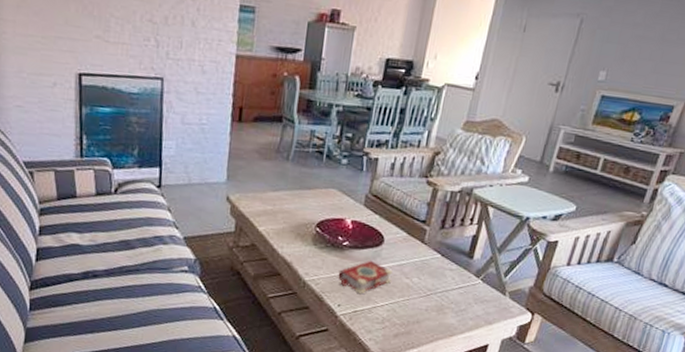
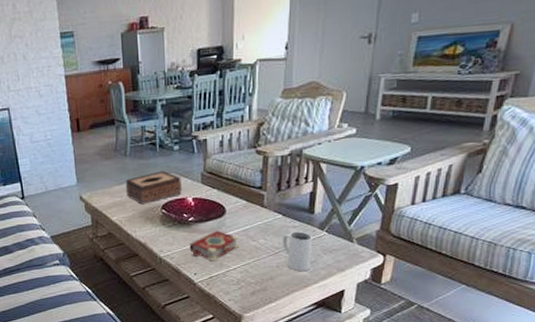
tissue box: none [280,184,344,219] -> present [125,170,182,205]
mug: none [435,274,468,319] -> present [282,231,313,271]

